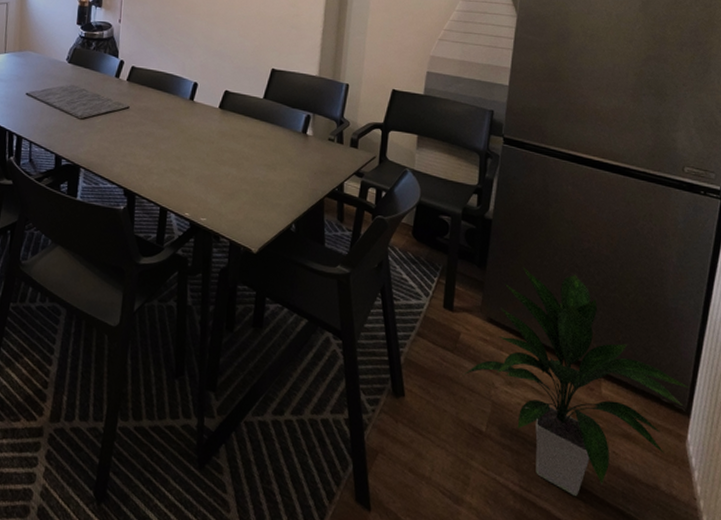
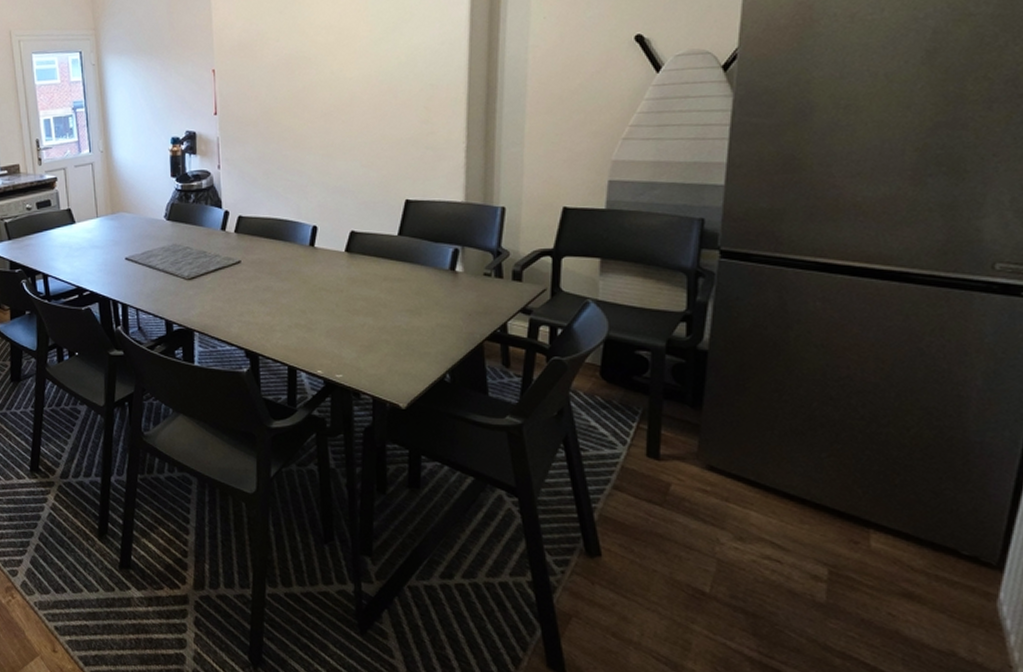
indoor plant: present [462,267,690,496] -> none [675,403,1003,663]

